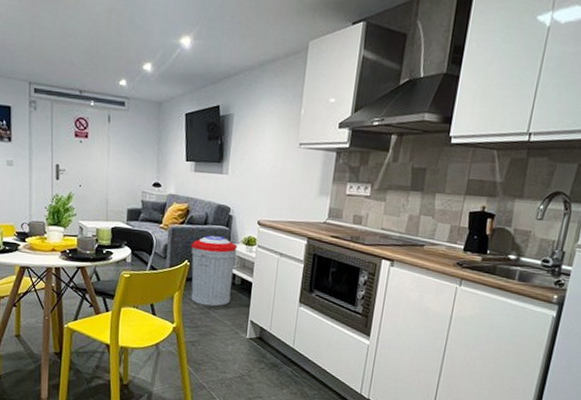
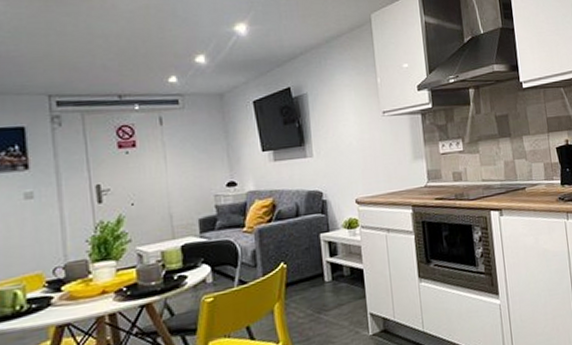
trash can: present [190,235,238,307] -> none [284,225,343,312]

